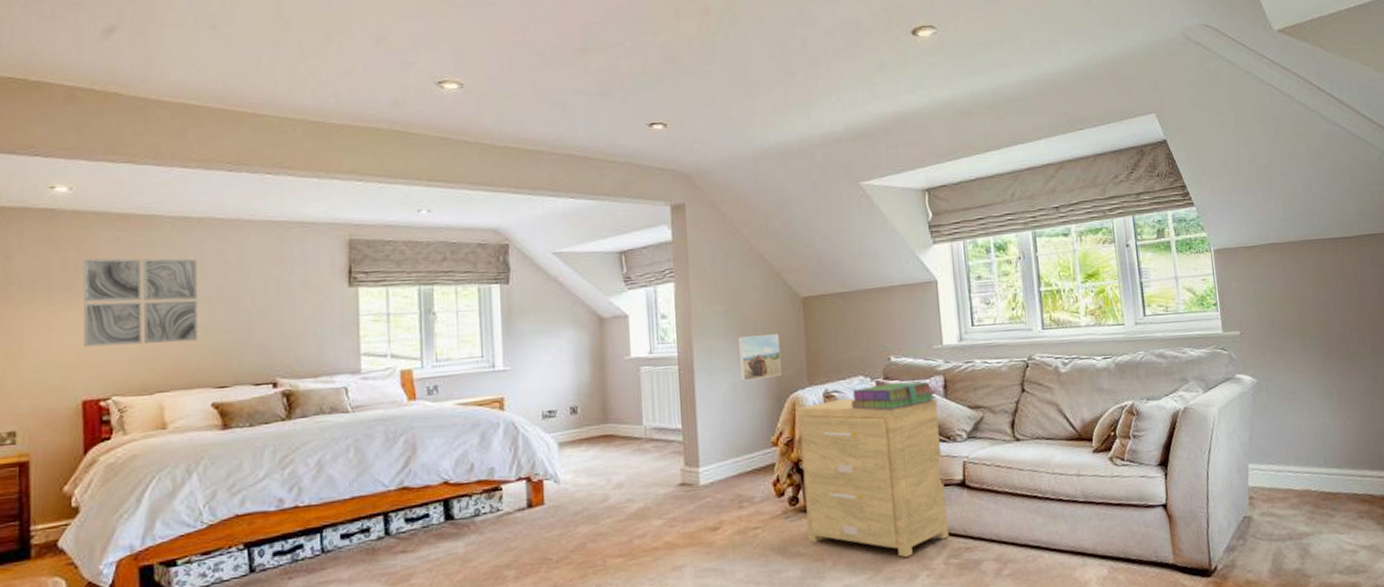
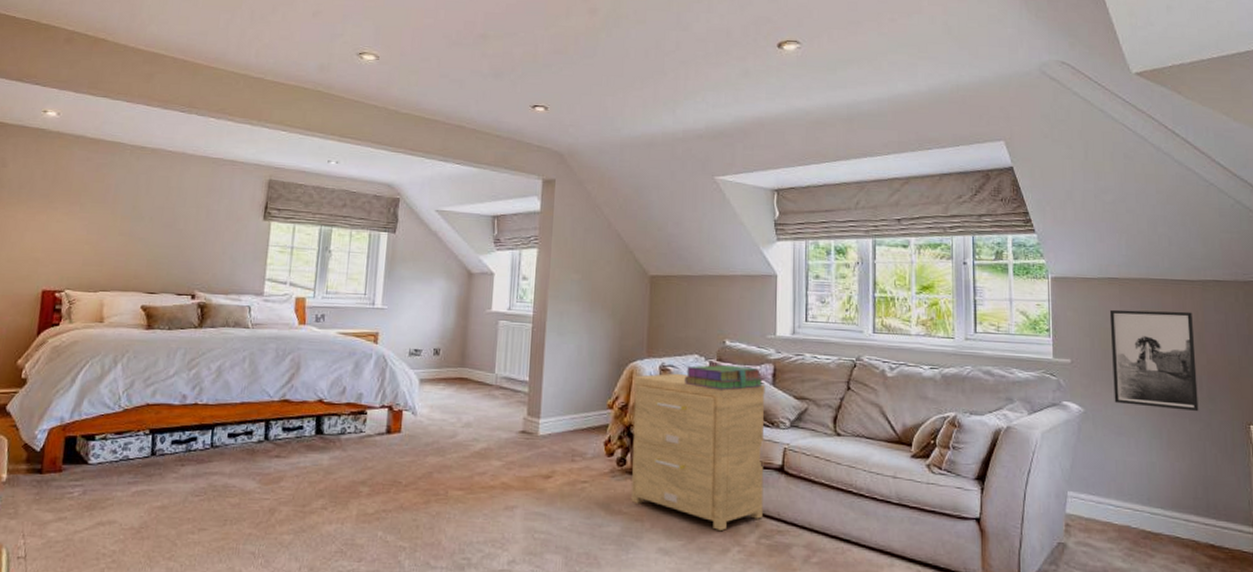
wall art: present [82,258,199,348] -> none [50,172,147,252]
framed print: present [738,333,781,381] -> none [586,305,625,346]
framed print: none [1272,269,1365,370] -> present [1109,309,1199,412]

